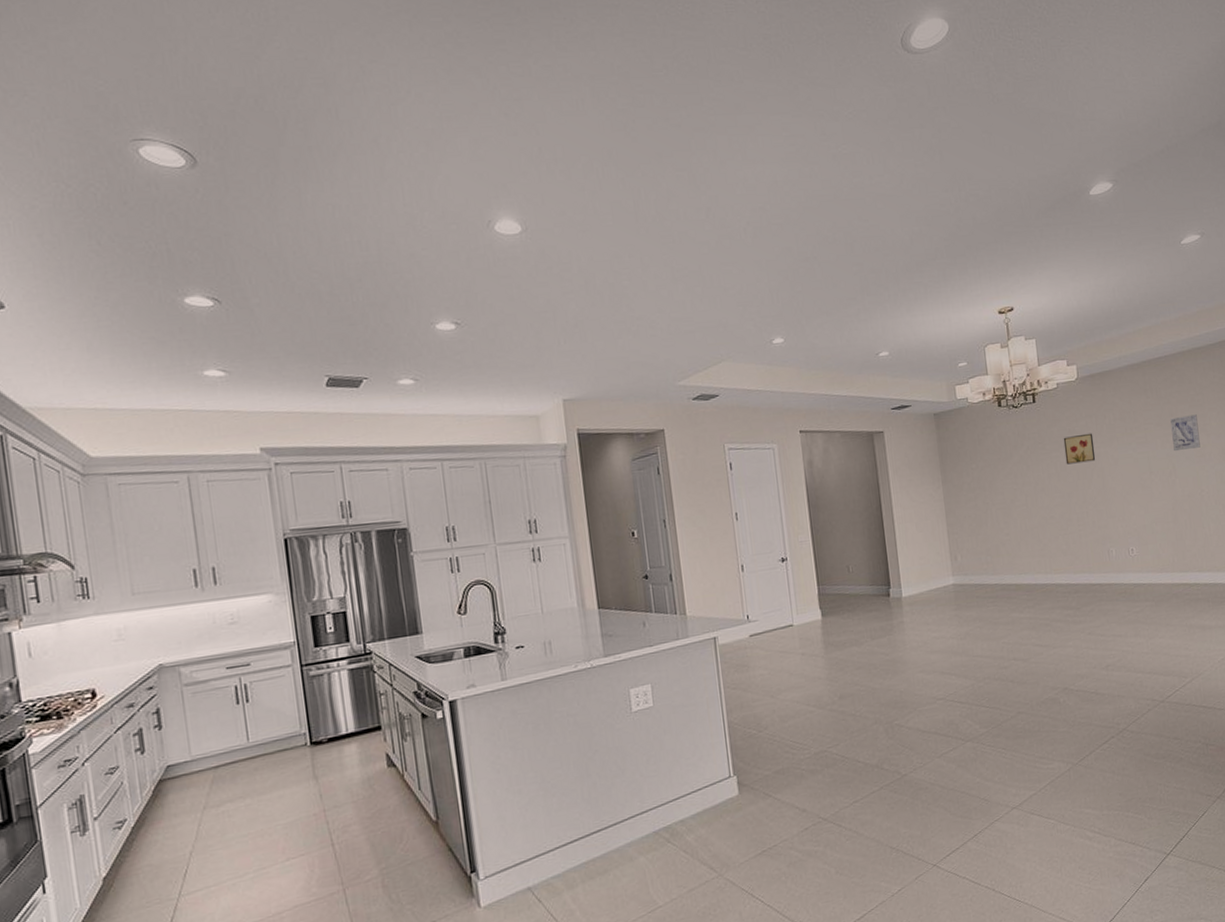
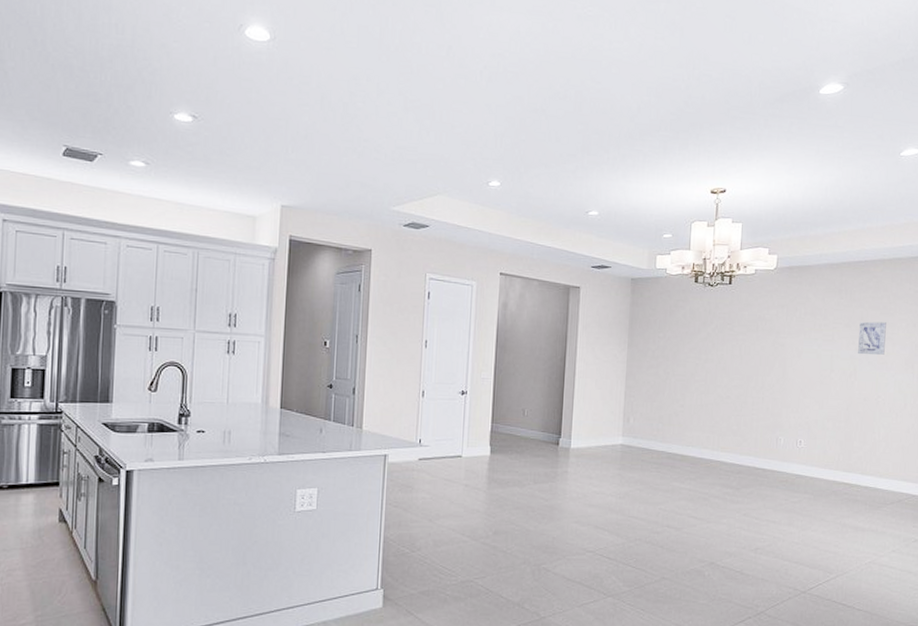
wall art: present [1063,433,1096,465] -> none [750,322,782,350]

